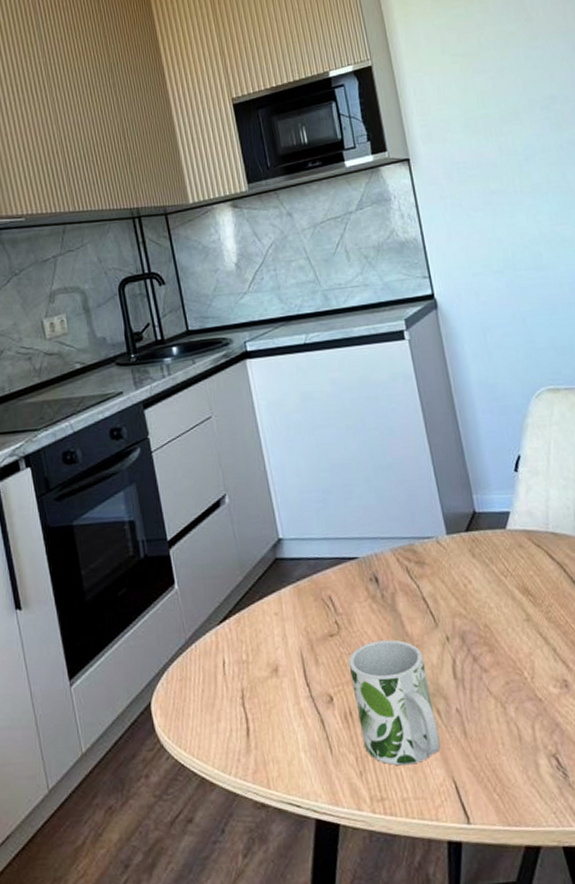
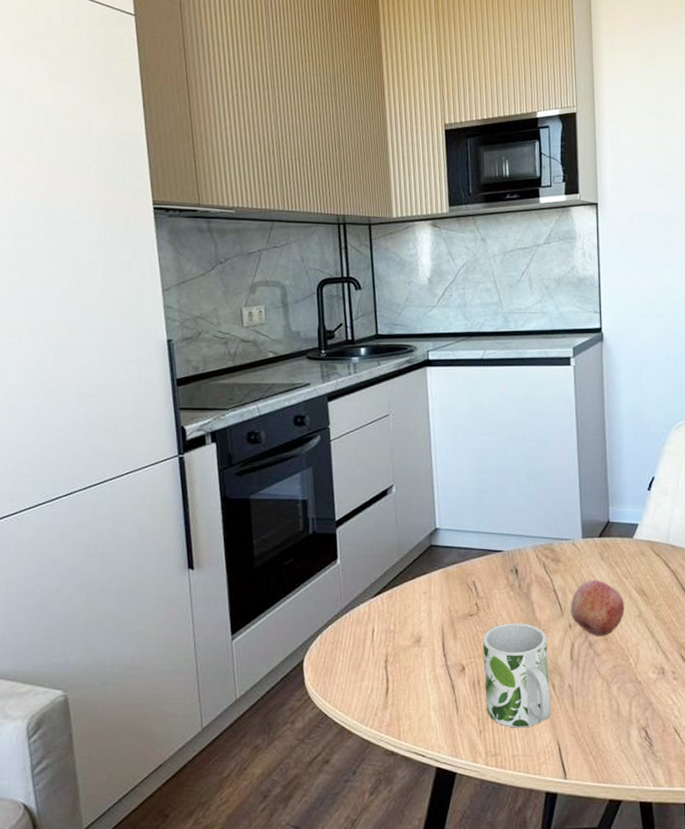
fruit: none [444,581,509,648] -> present [570,579,624,636]

